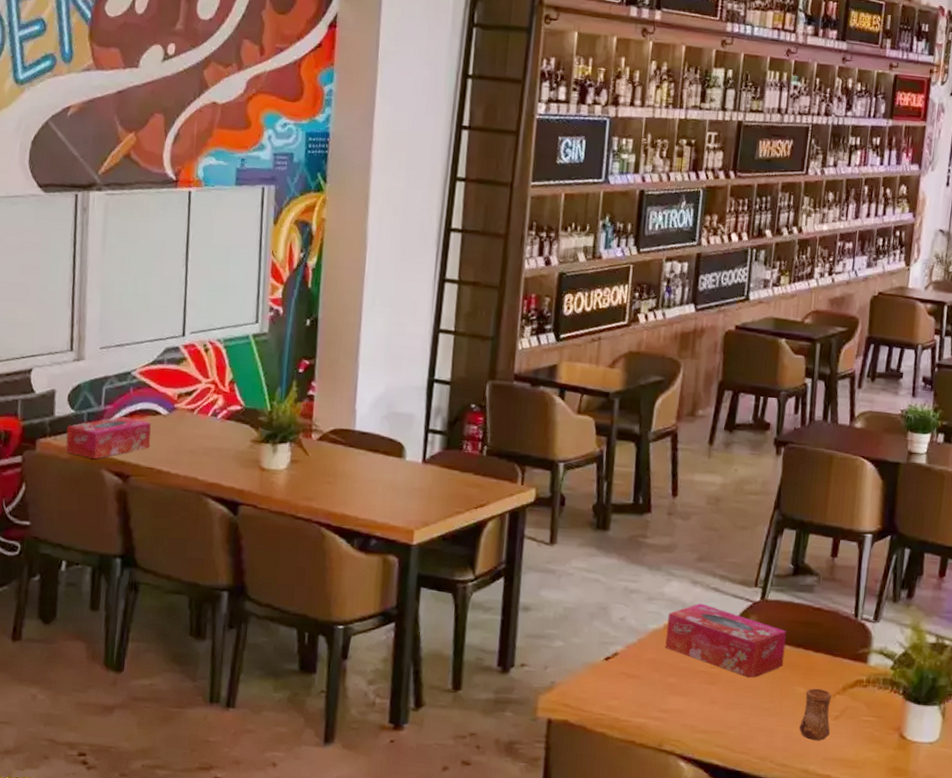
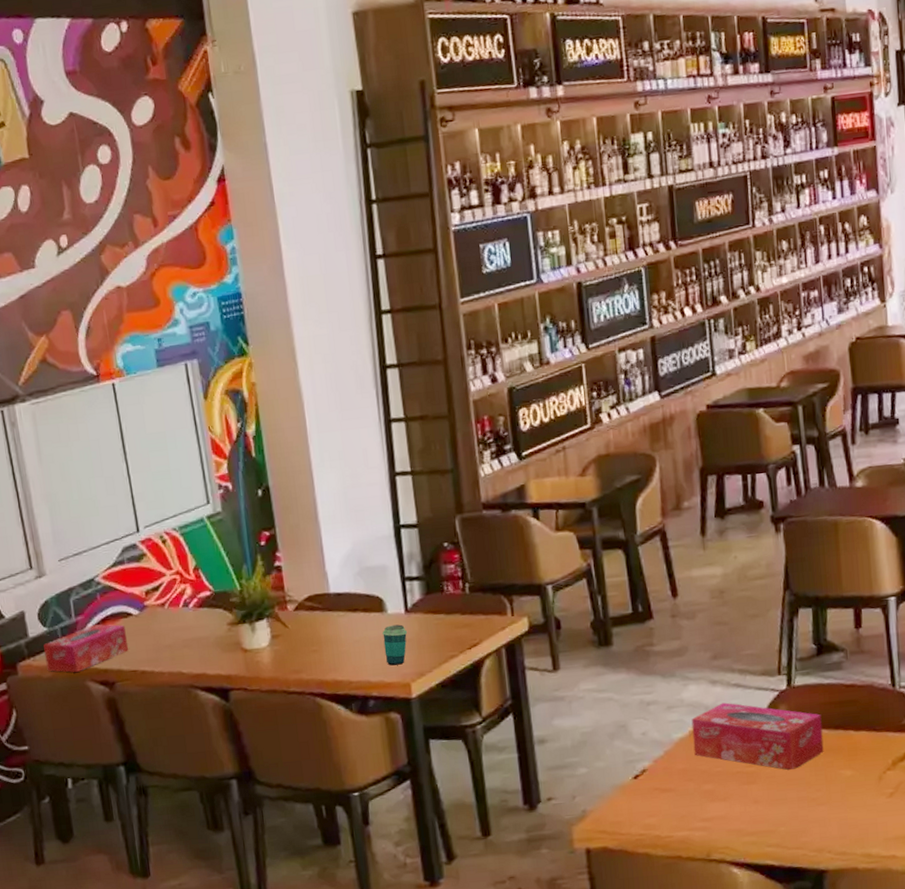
cup: none [395,472,421,511] -> present [382,624,408,666]
cup: present [799,688,832,740] -> none [853,767,888,822]

